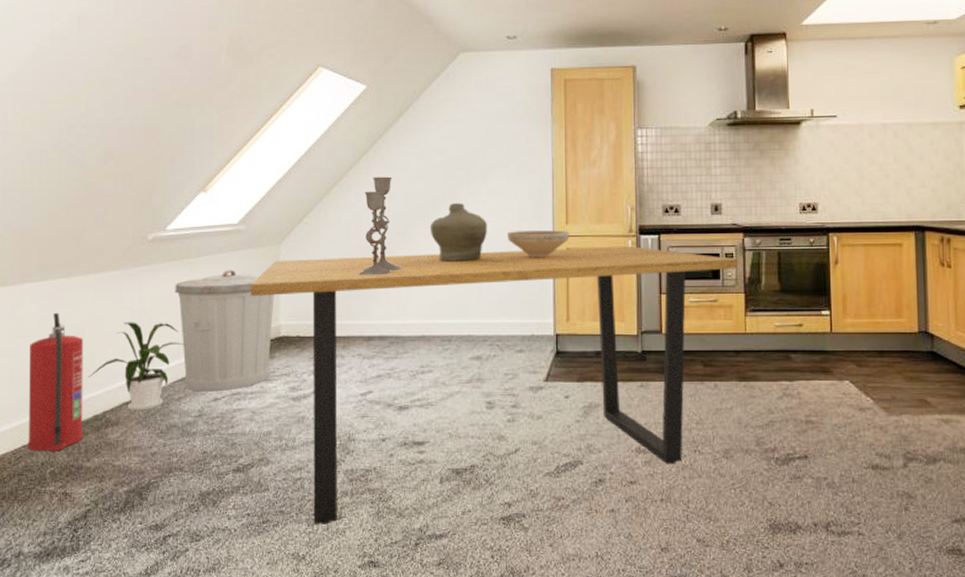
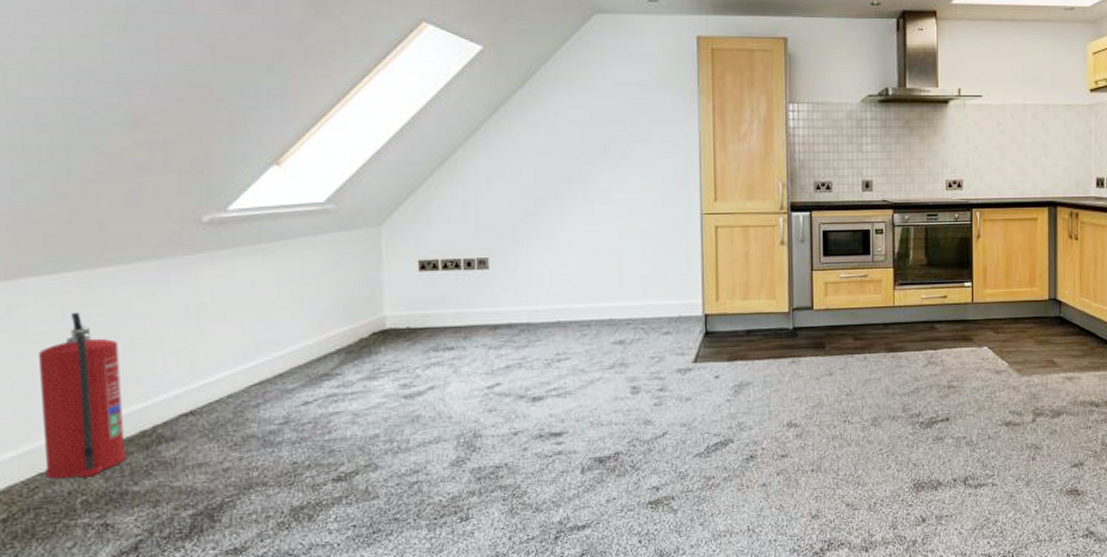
house plant: present [88,322,187,411] -> none [128,319,264,423]
trash can: present [175,269,274,392] -> none [243,255,376,396]
dining table: present [250,246,738,524] -> none [344,224,887,529]
candlestick: present [358,176,402,276] -> none [480,149,532,259]
jar: present [430,203,487,262] -> none [563,179,629,242]
decorative bowl: present [508,230,570,258] -> none [651,208,719,237]

